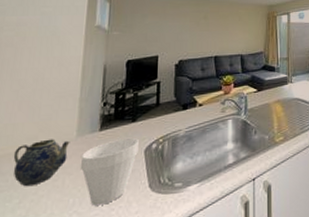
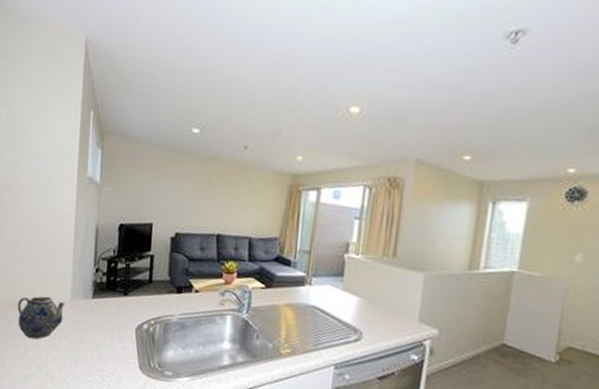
cup: present [80,137,139,206] -> none [74,311,130,374]

